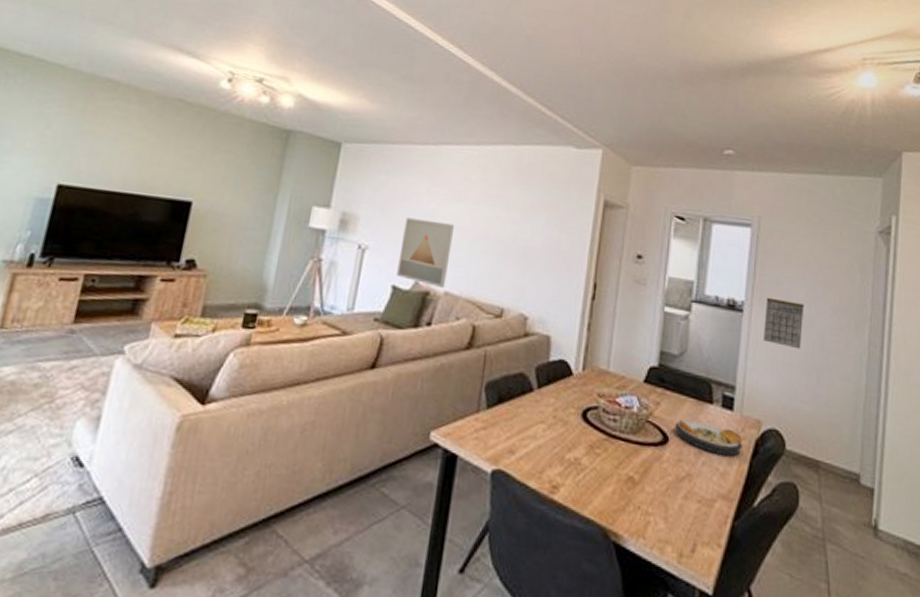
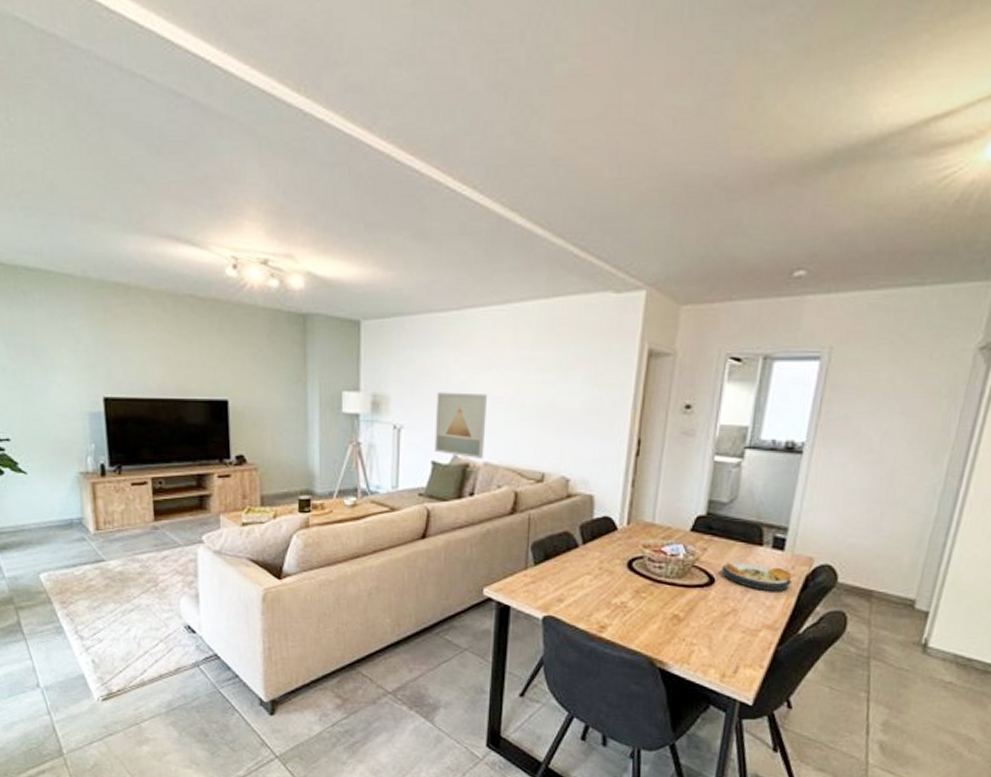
calendar: present [763,297,805,350] -> none [822,435,875,486]

